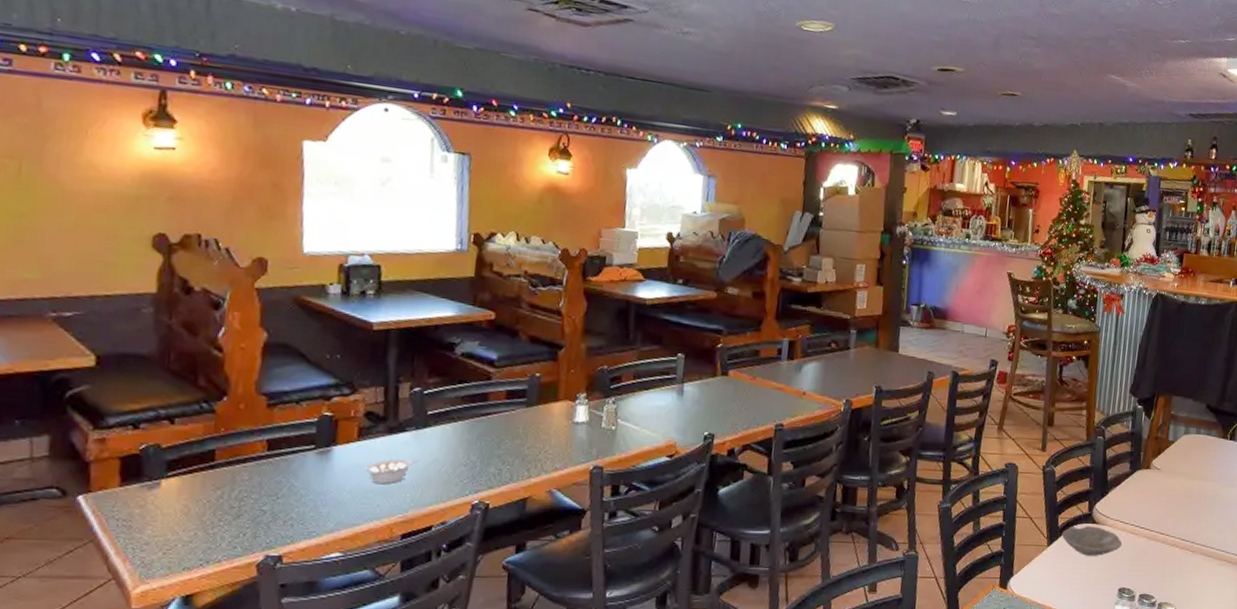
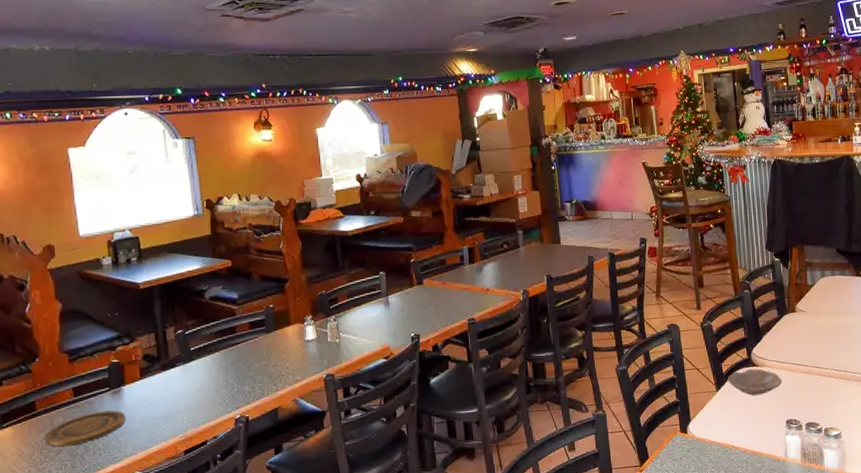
plate: none [220,473,332,511] -> present [44,410,126,447]
legume: present [365,459,421,485] -> none [149,387,191,413]

